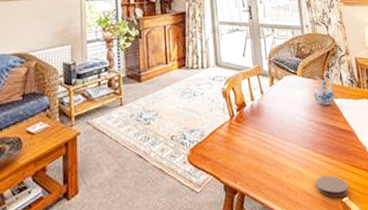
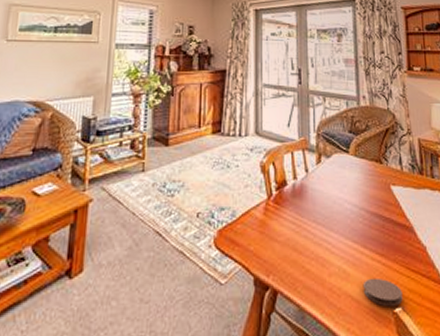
ceramic pitcher: present [314,70,336,106] -> none [367,151,393,193]

